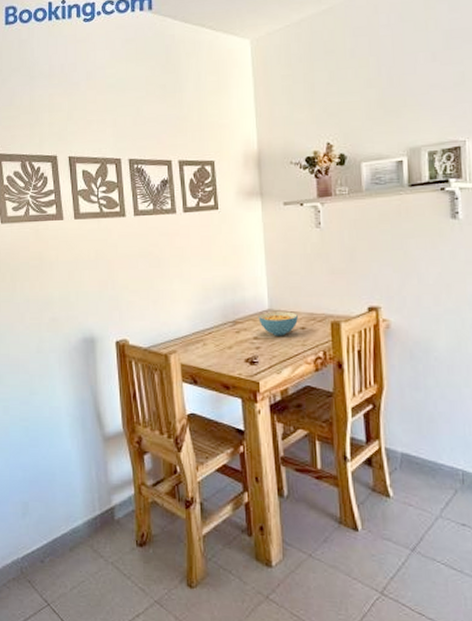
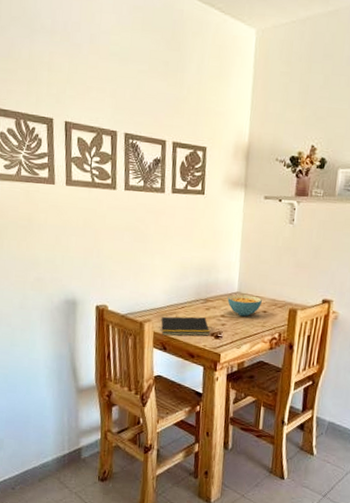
notepad: none [187,342,243,367] -> present [160,316,210,336]

